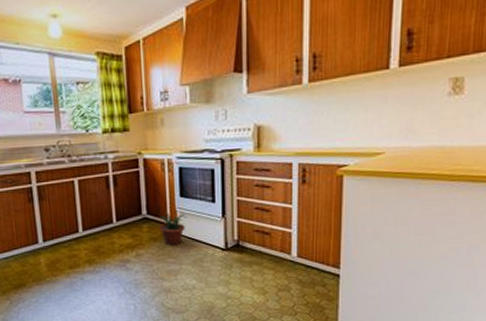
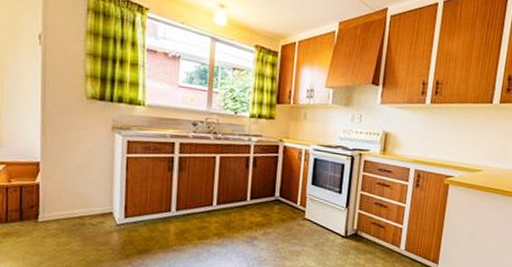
potted plant: present [159,211,187,246] -> none [289,196,315,229]

